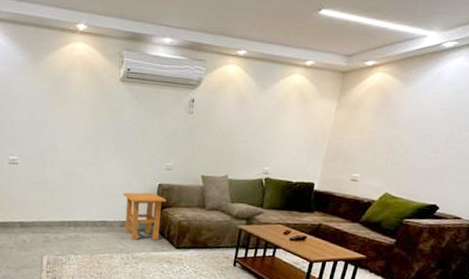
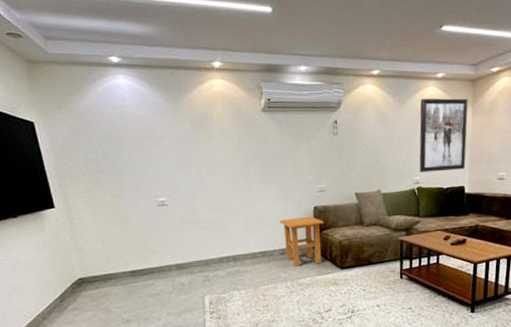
wall art: none [270,85,335,166] -> present [419,98,468,172]

